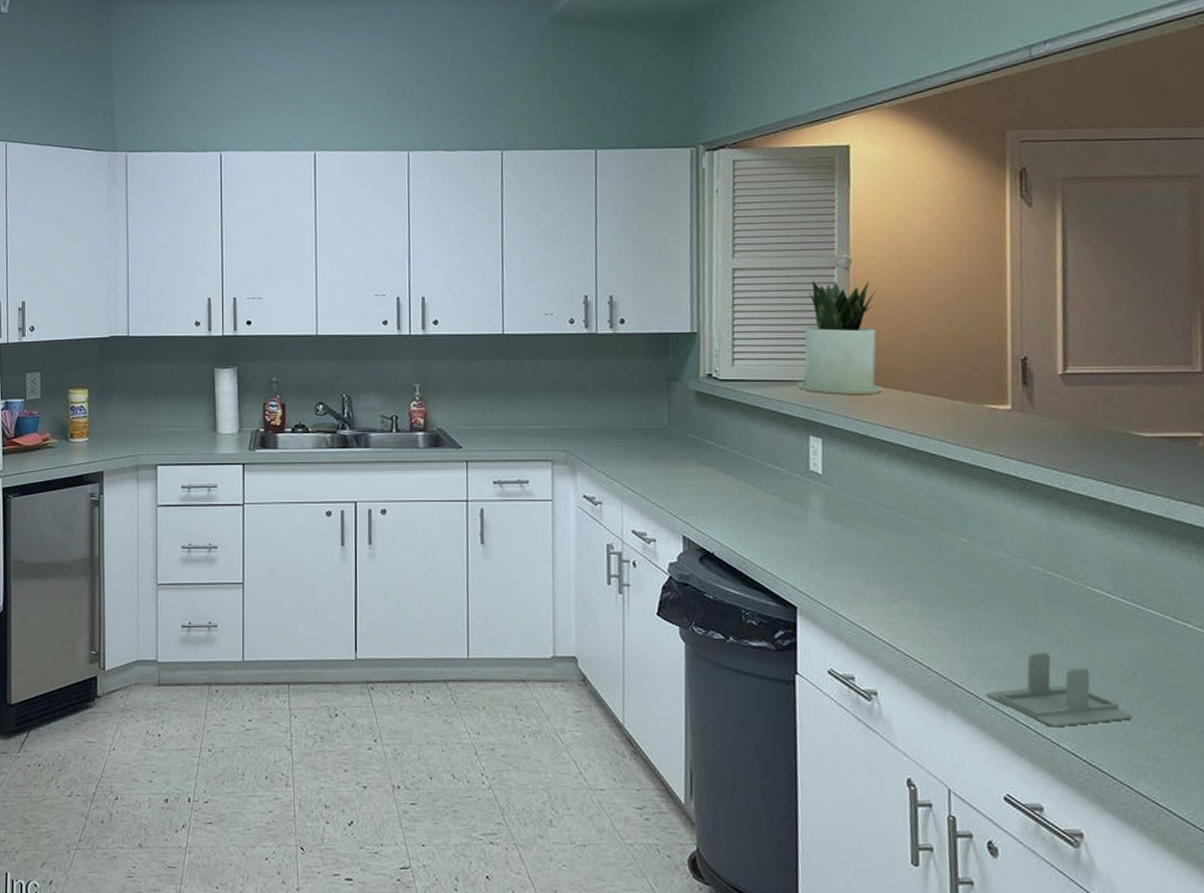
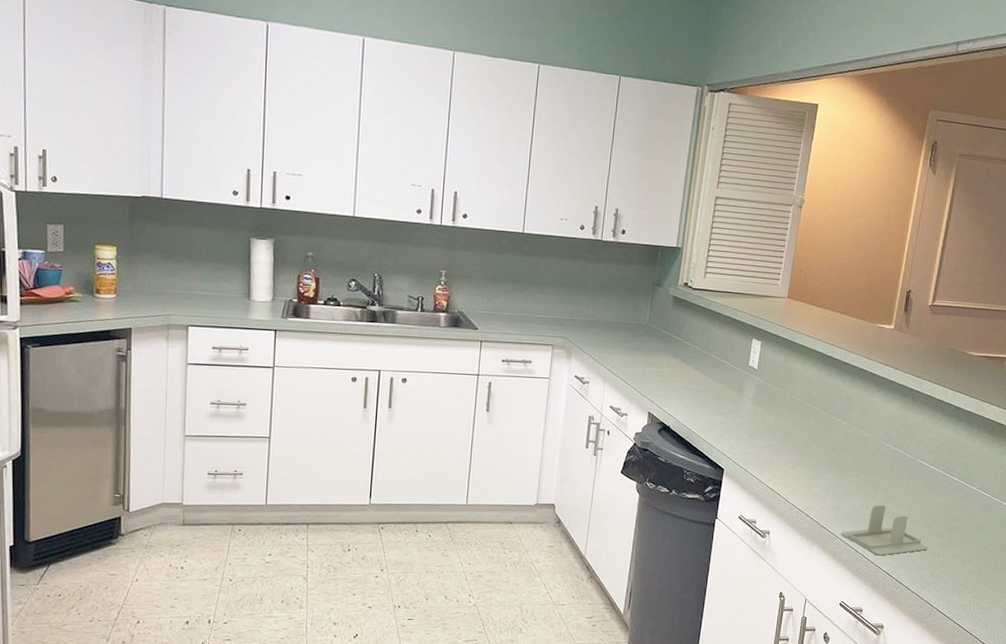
planter: present [797,280,884,395] -> none [750,215,819,310]

